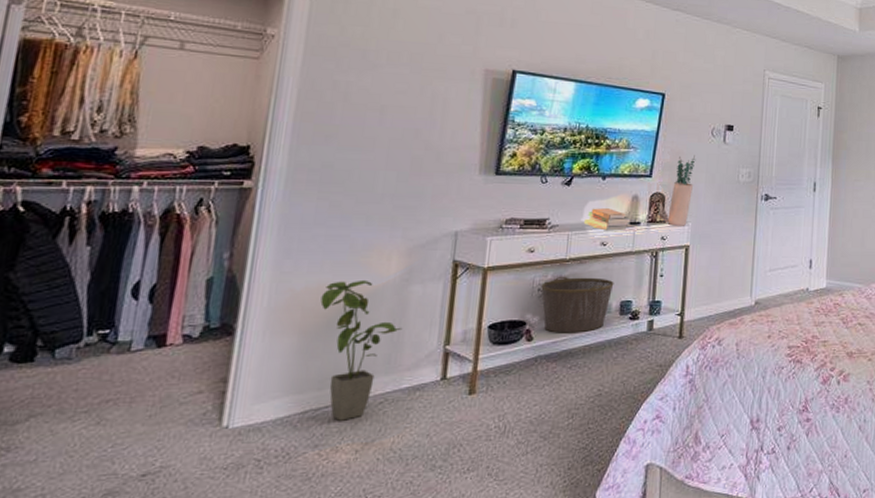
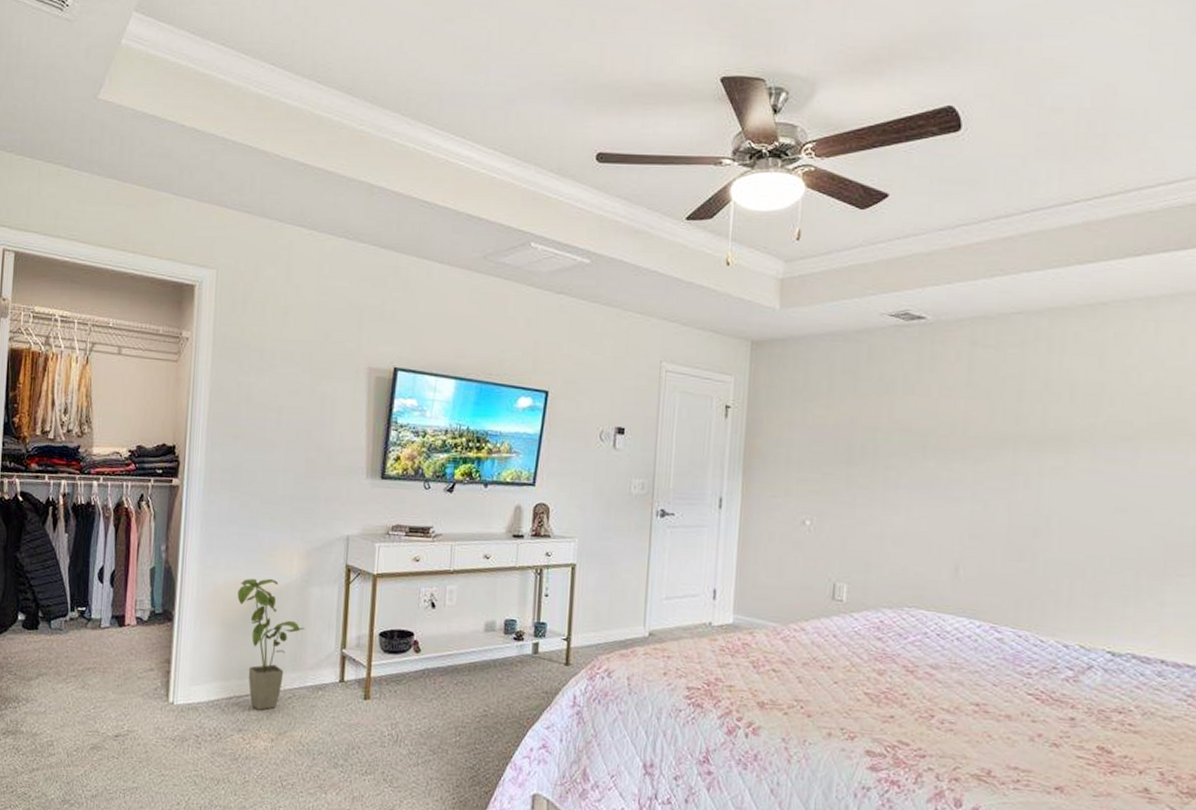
basket: present [541,276,614,333] -> none [427,588,498,649]
books: present [583,208,631,231] -> none [466,518,514,544]
vase: present [667,155,696,227] -> none [552,462,583,543]

